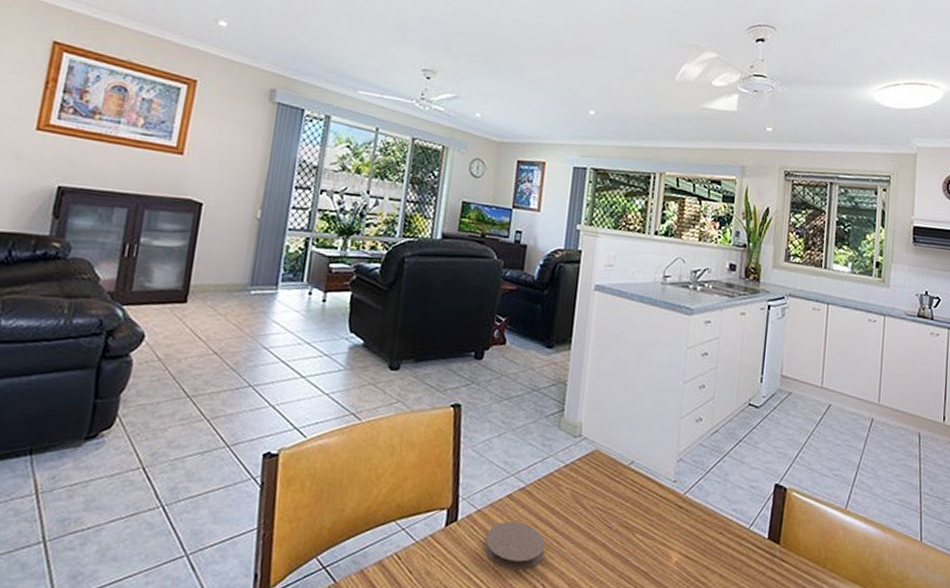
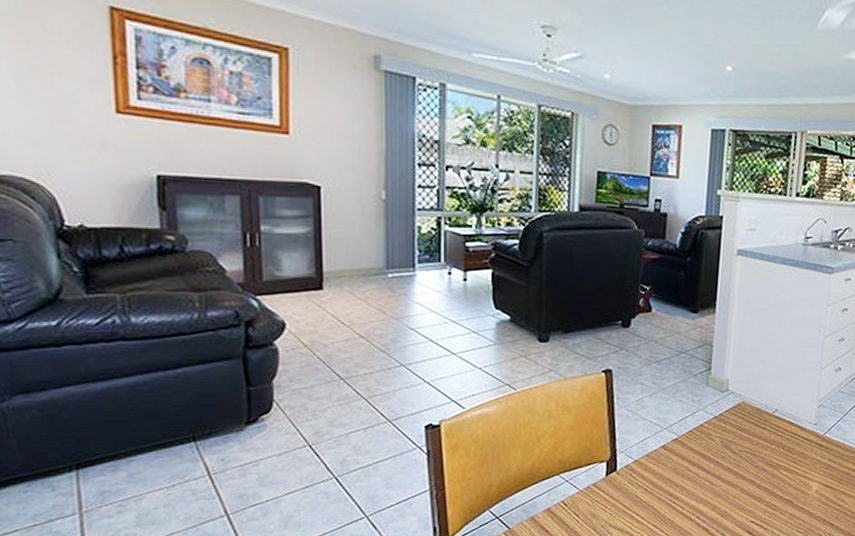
coaster: present [484,521,545,571] -> none [643,468,698,508]

